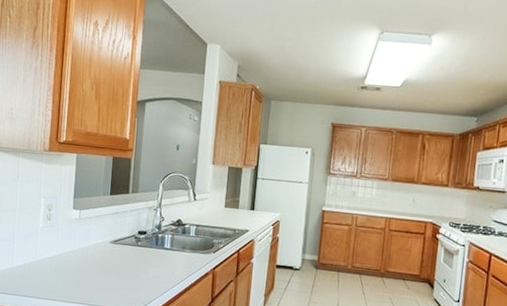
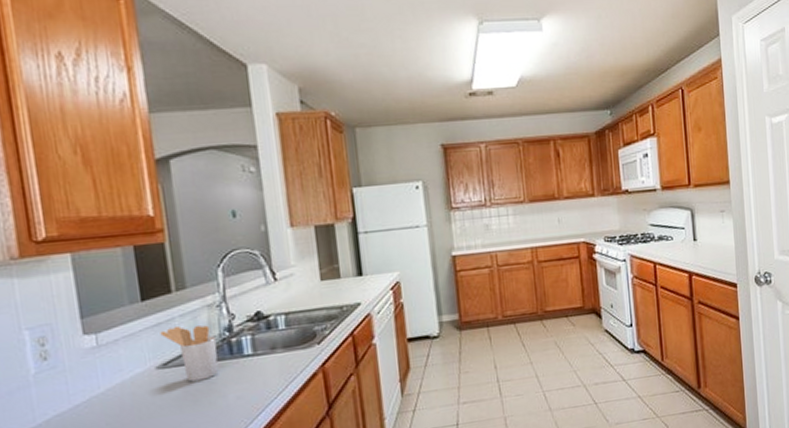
utensil holder: none [117,216,150,259] -> present [160,325,219,382]

